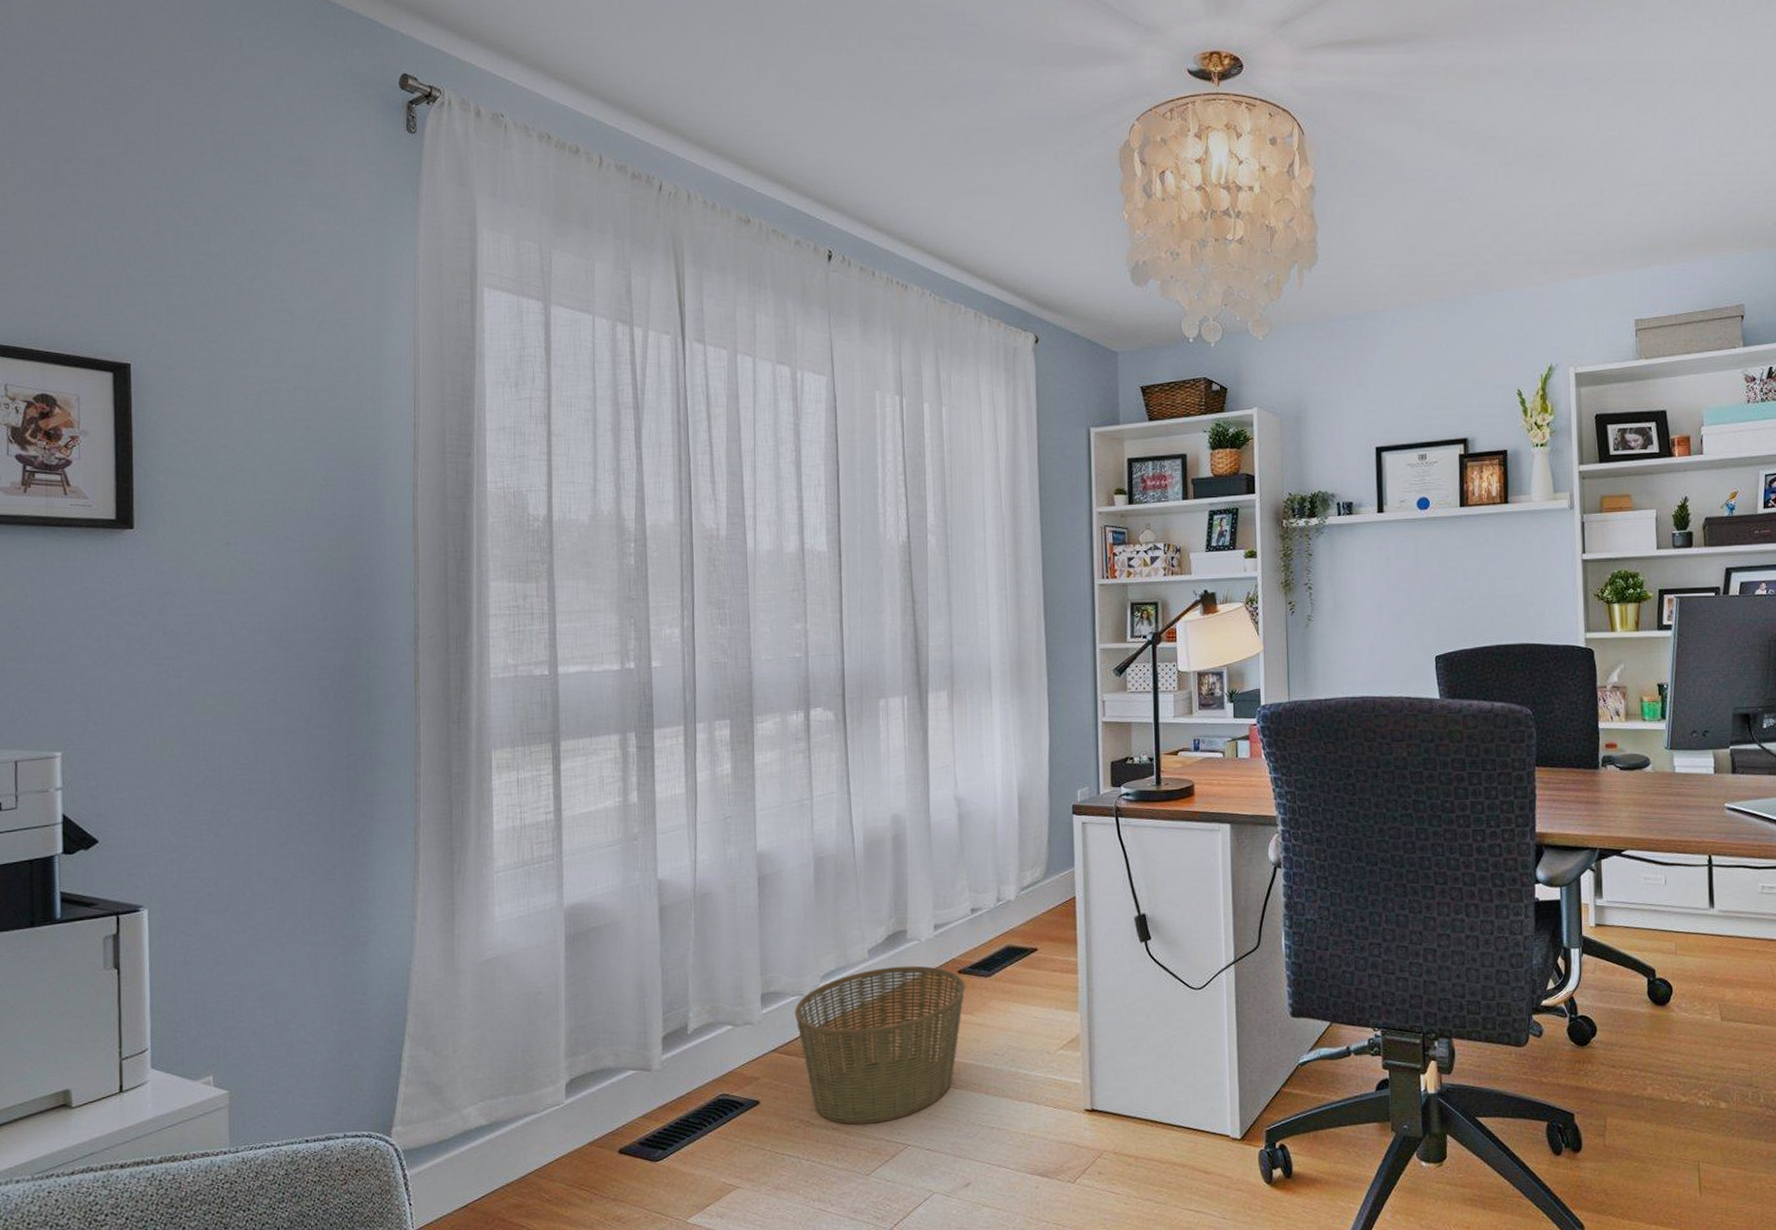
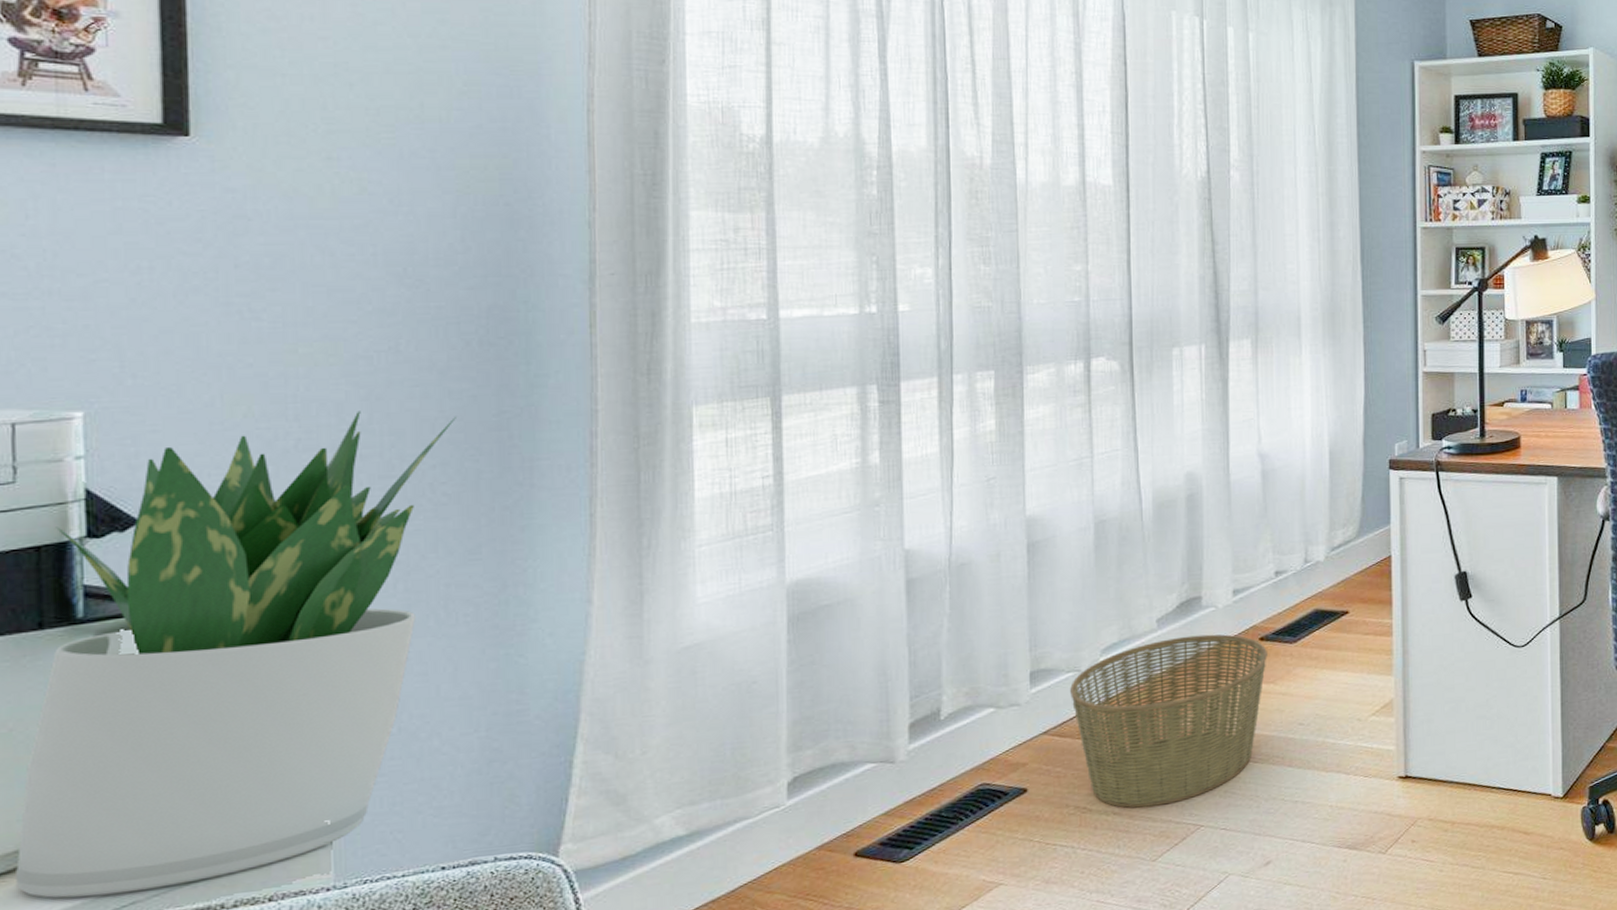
planter: none [13,752,317,1147] -> present [14,411,456,899]

